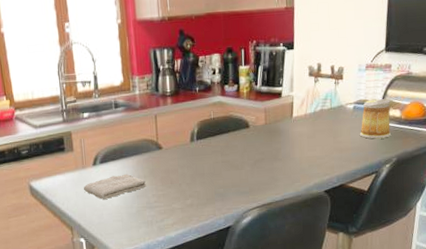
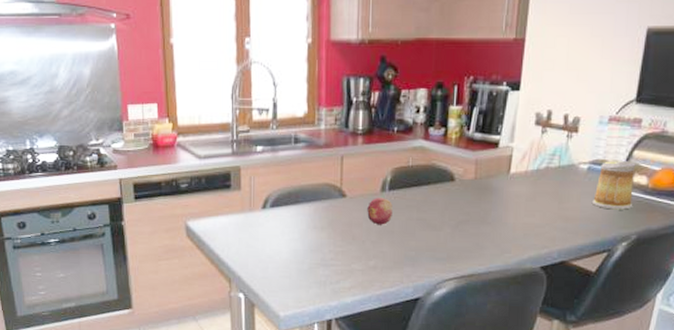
washcloth: present [83,174,147,199] -> none [247,222,323,250]
fruit: none [180,147,202,170] -> present [367,198,393,225]

